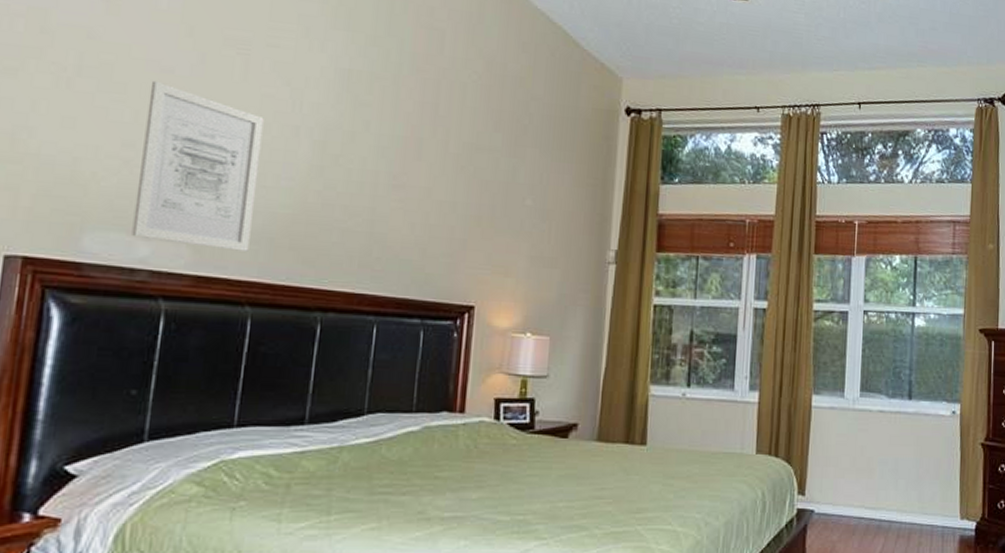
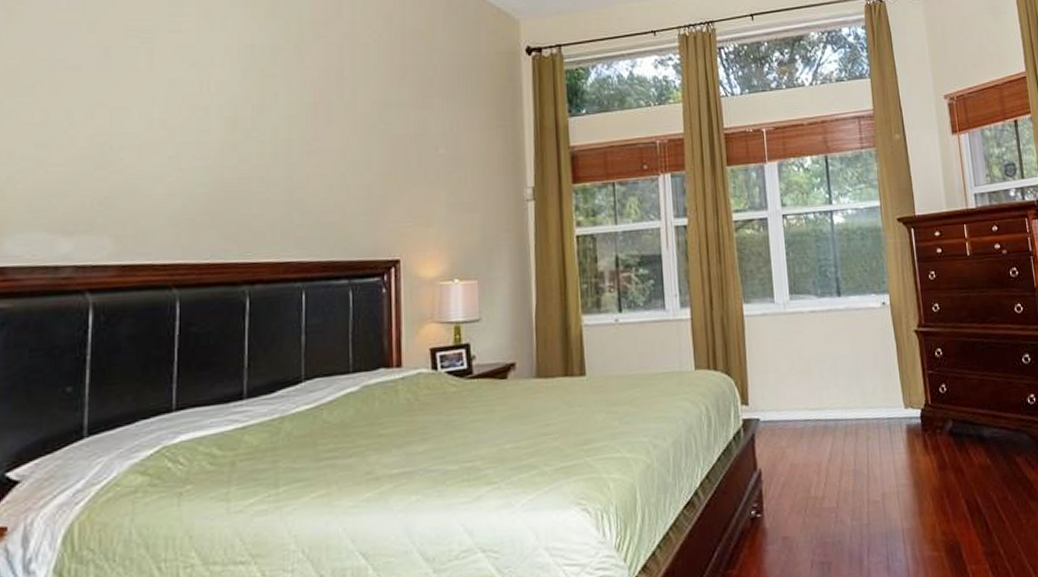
wall art: present [132,80,264,252] -> none [53,79,173,236]

